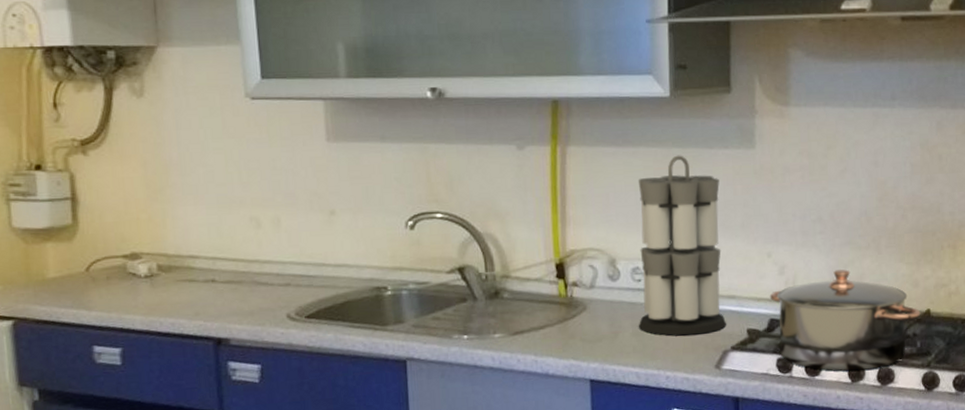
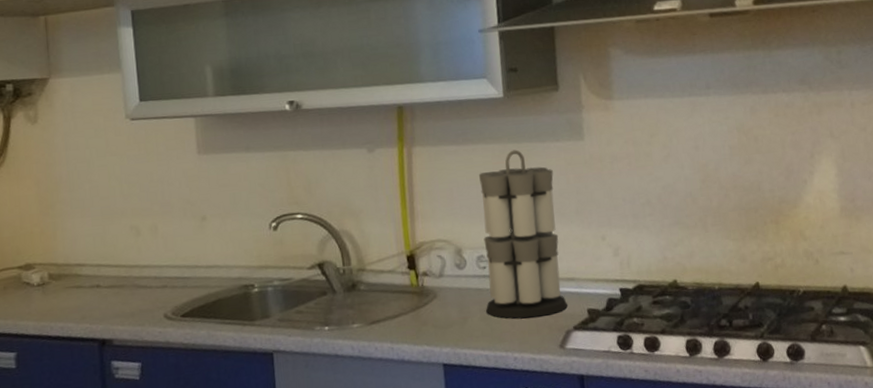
cooking pot: present [769,269,921,371] -> none [606,248,750,346]

